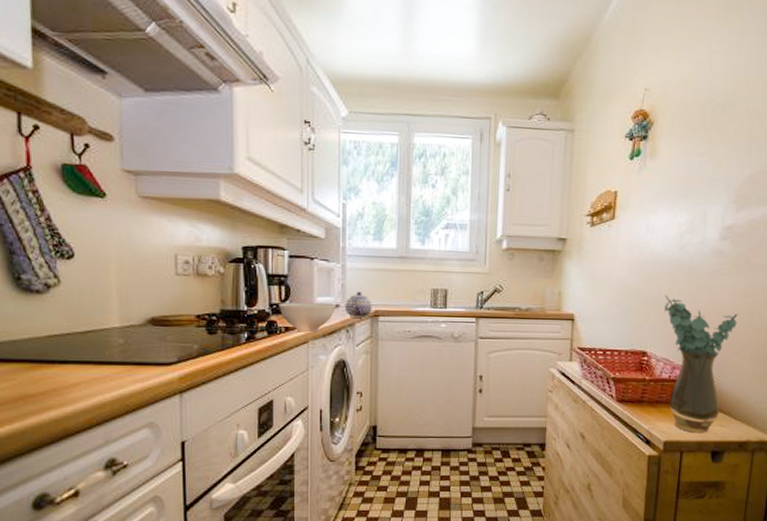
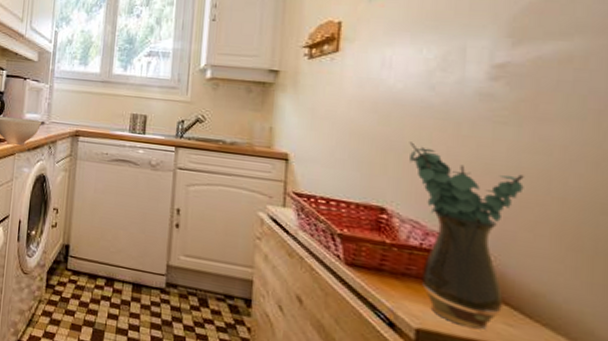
teapot: present [345,291,372,318] -> none [49,111,74,137]

